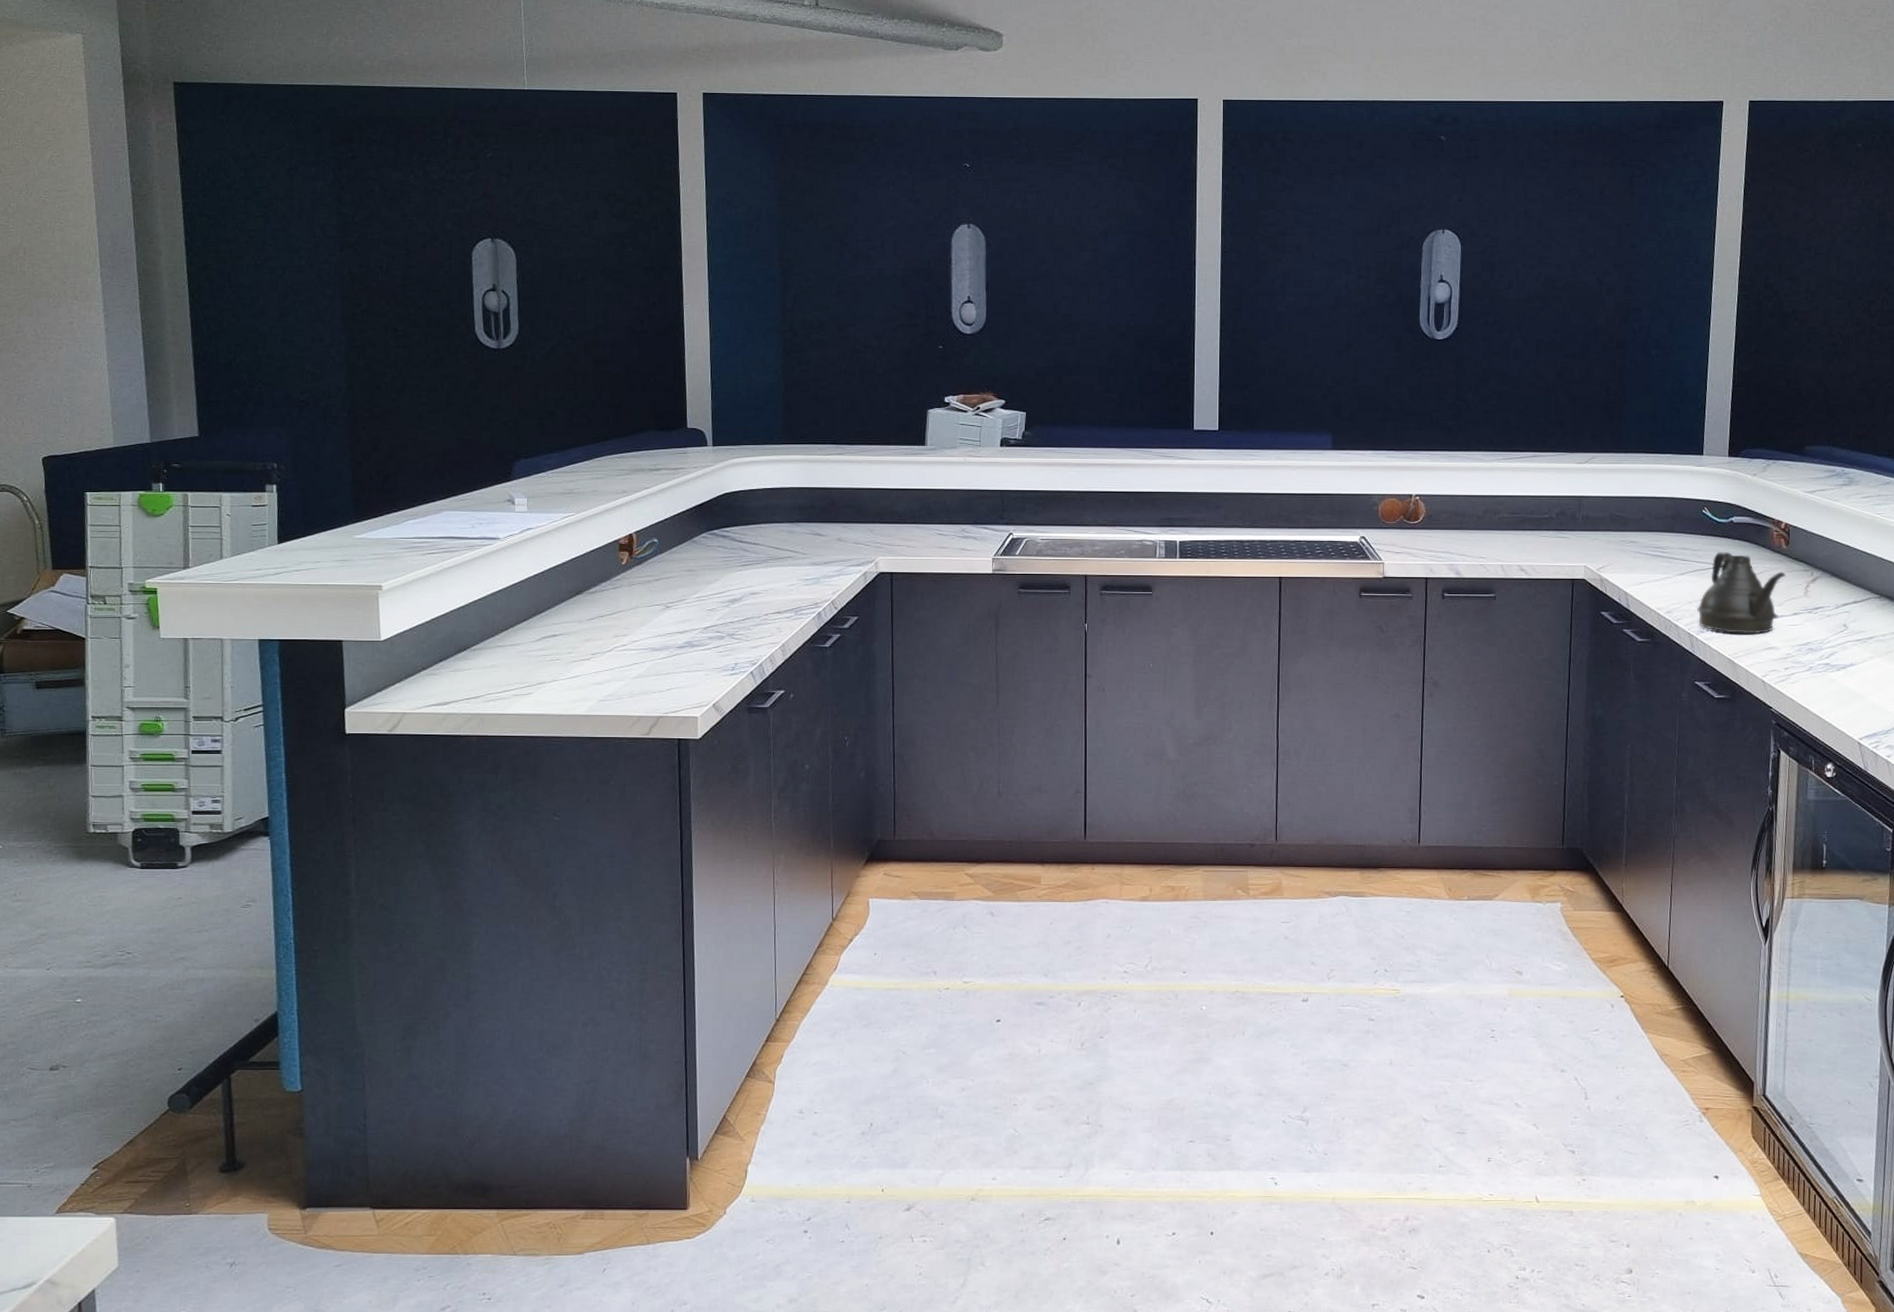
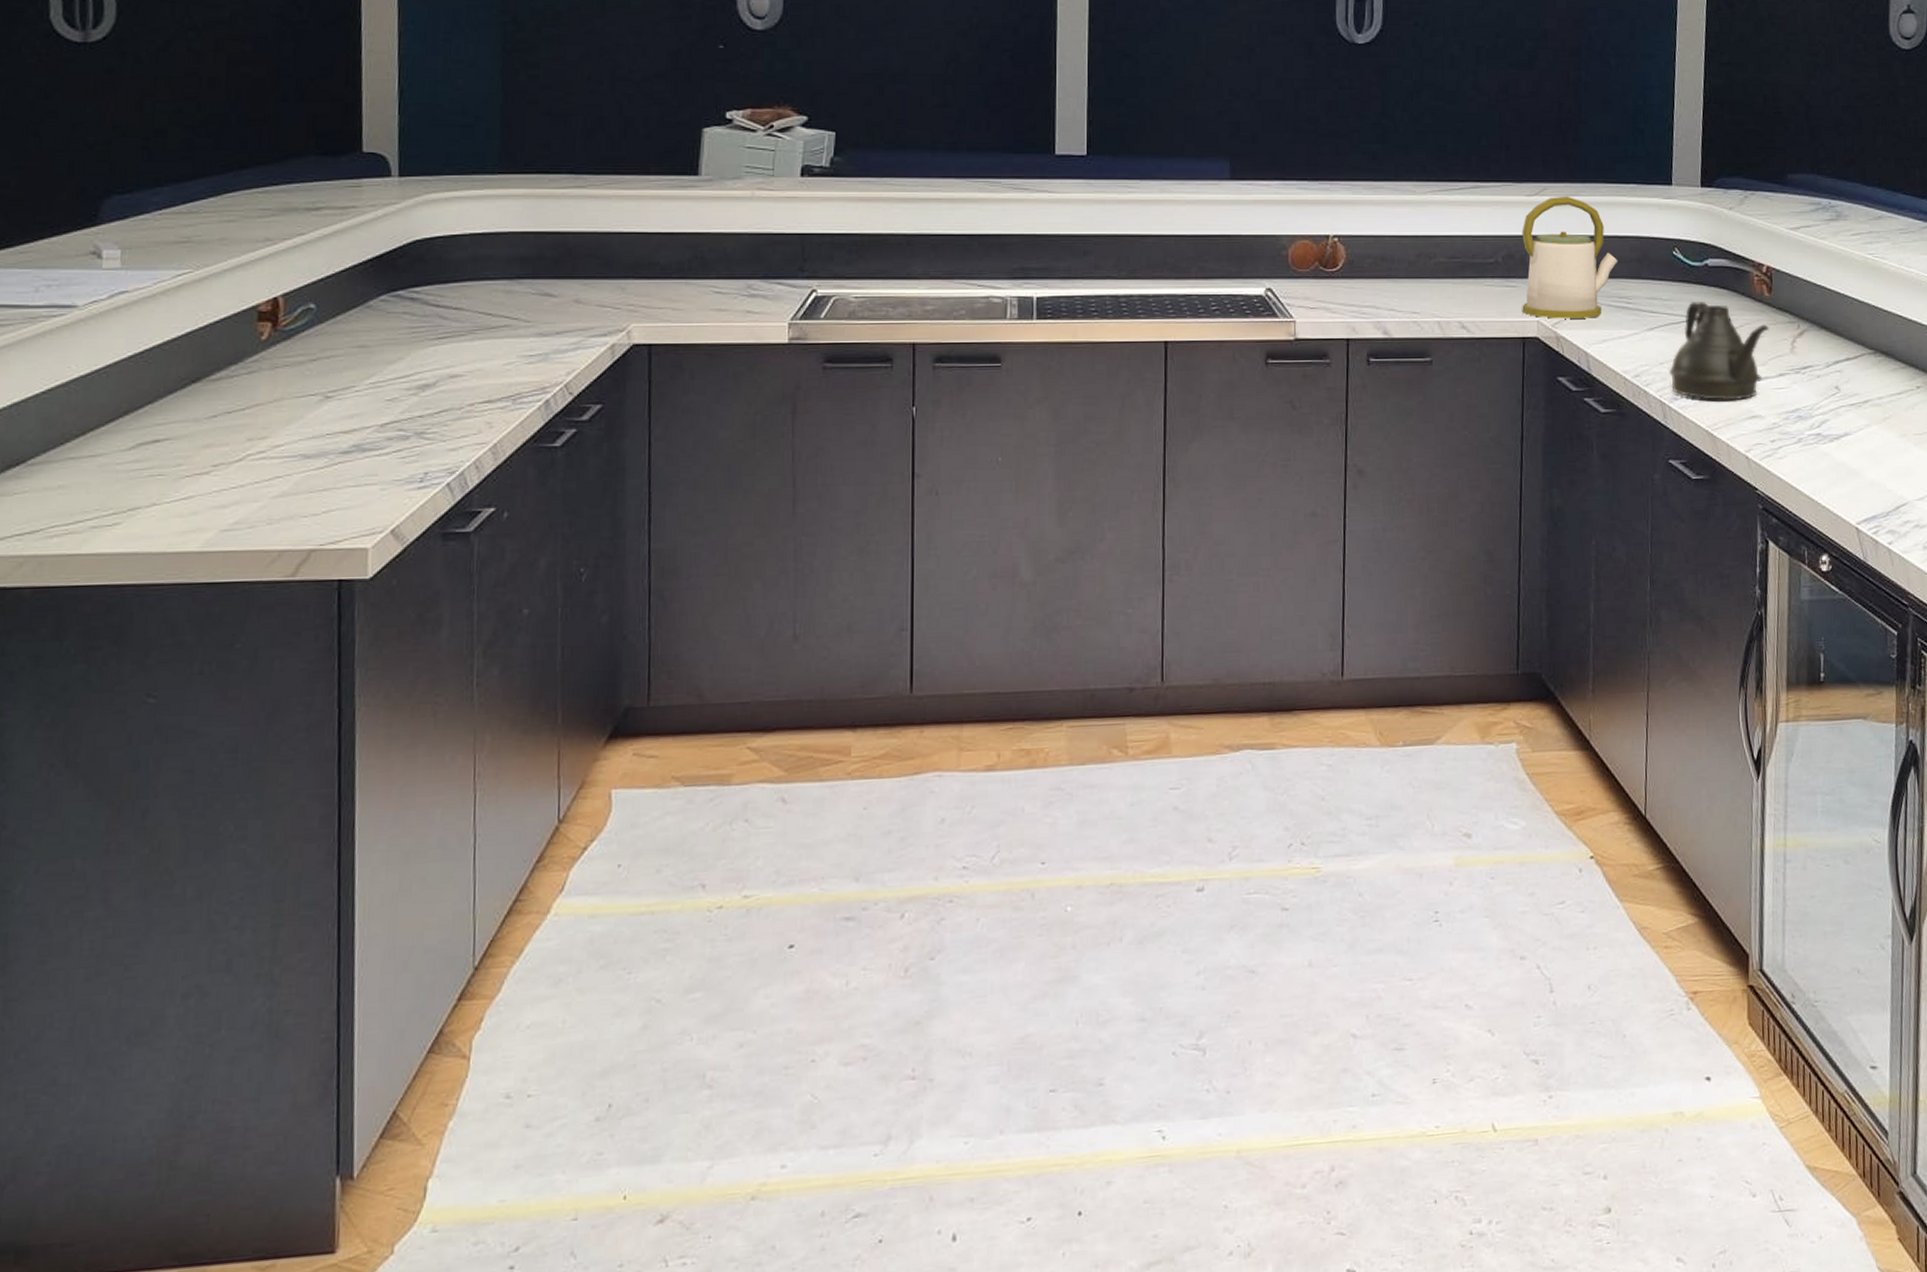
kettle: none [1572,463,1655,564] -> present [1522,195,1618,319]

